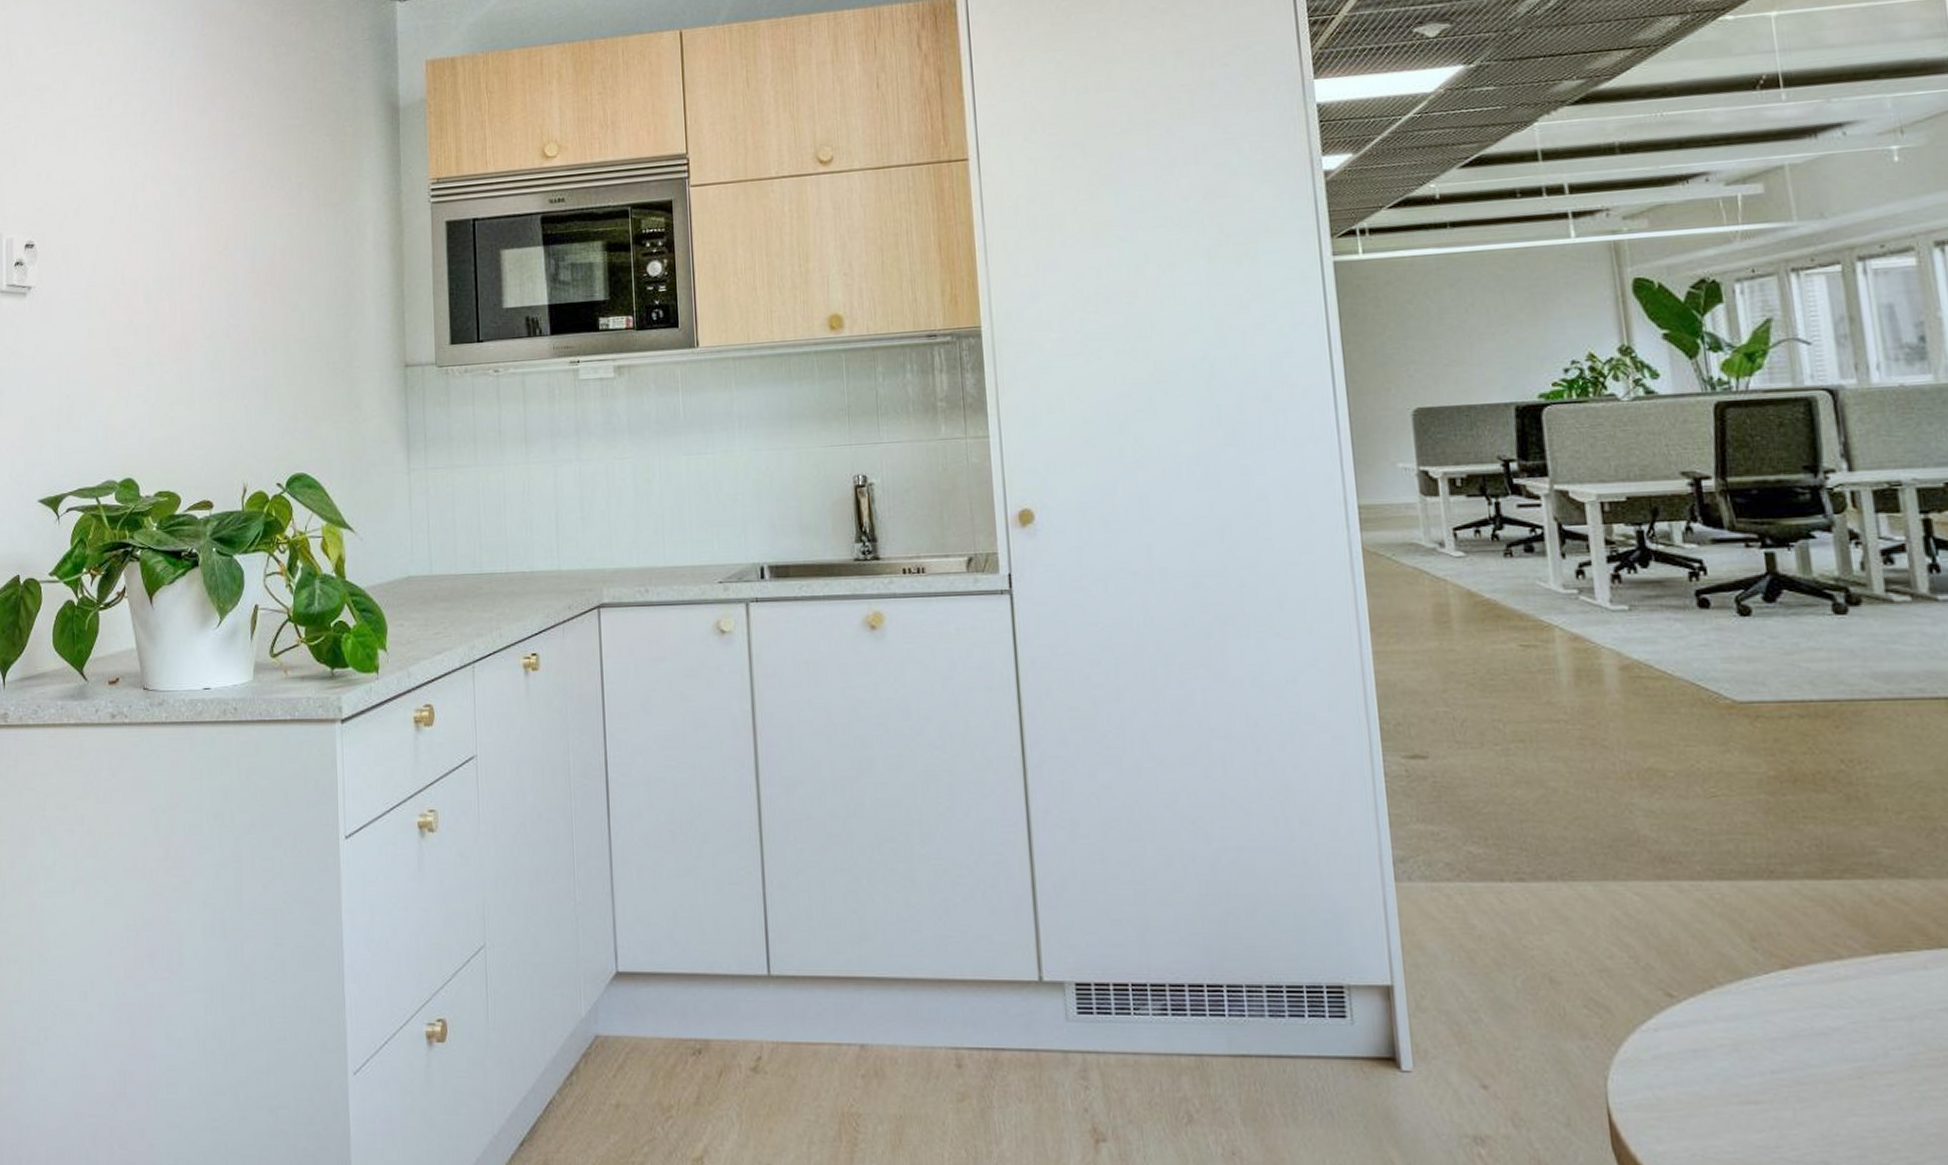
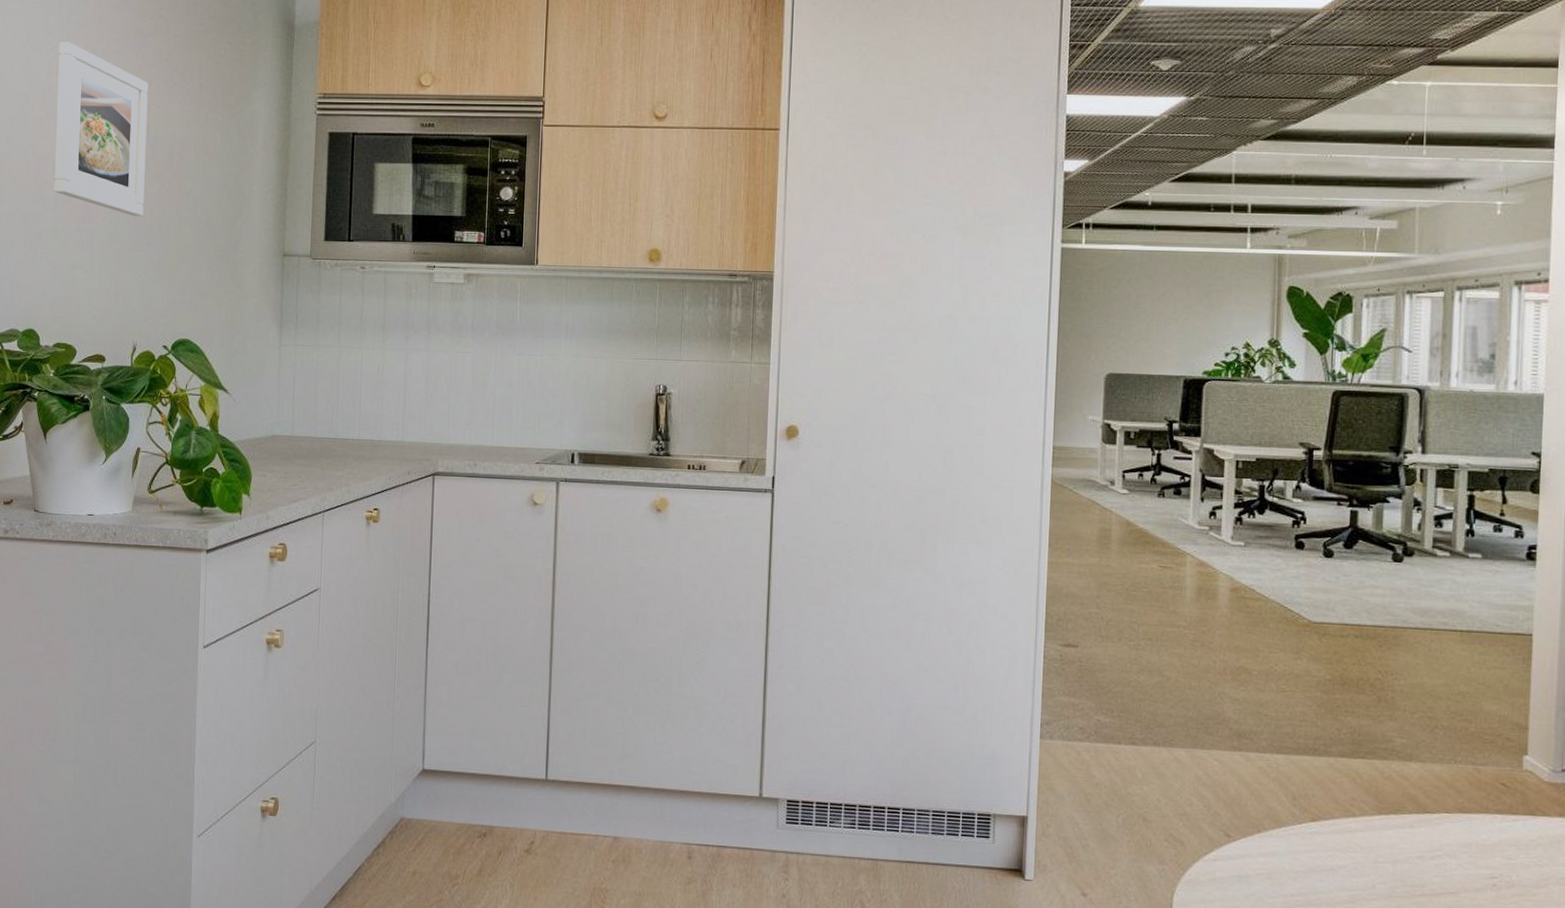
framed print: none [143,154,246,339] -> present [53,42,148,216]

